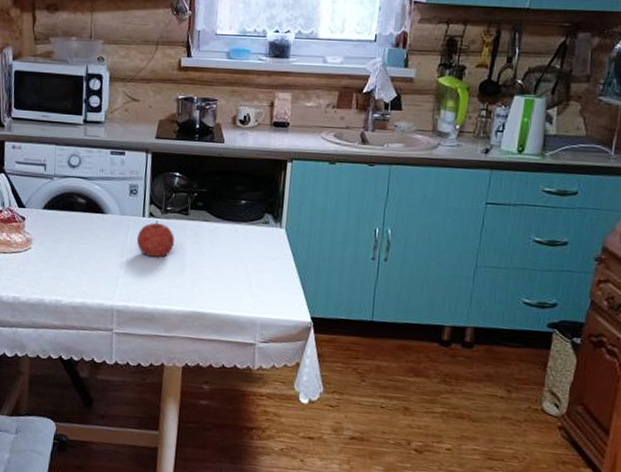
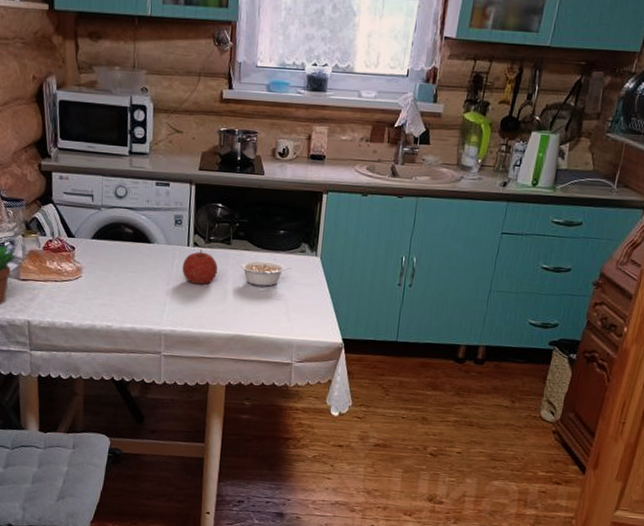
legume: none [199,232,254,260] -> present [241,260,292,287]

